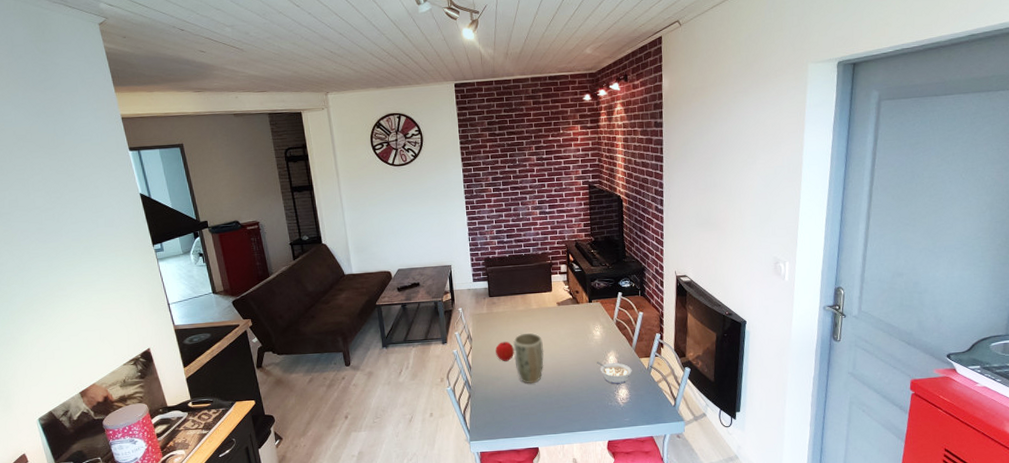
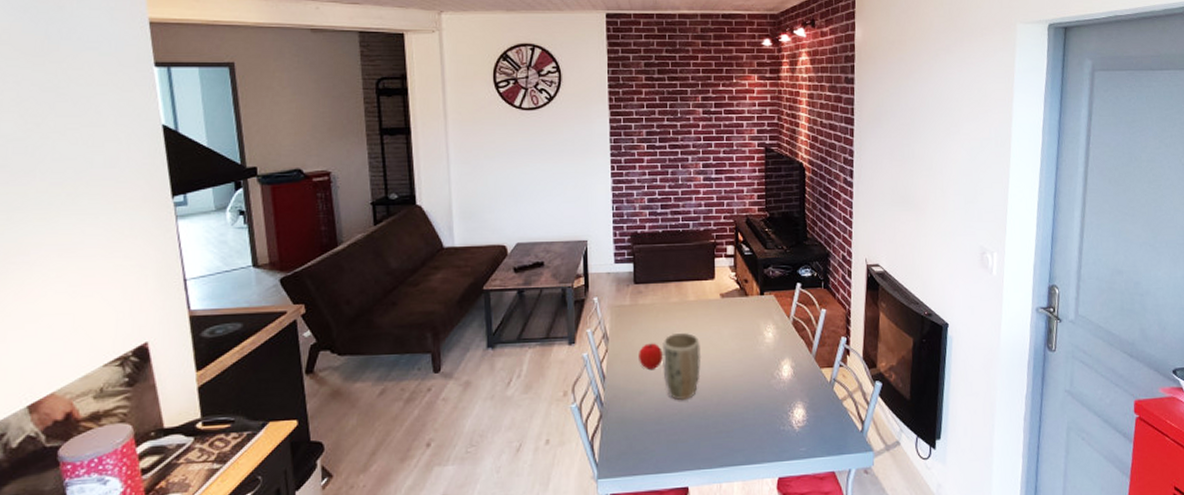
legume: present [597,362,632,384] -> none [768,372,811,402]

